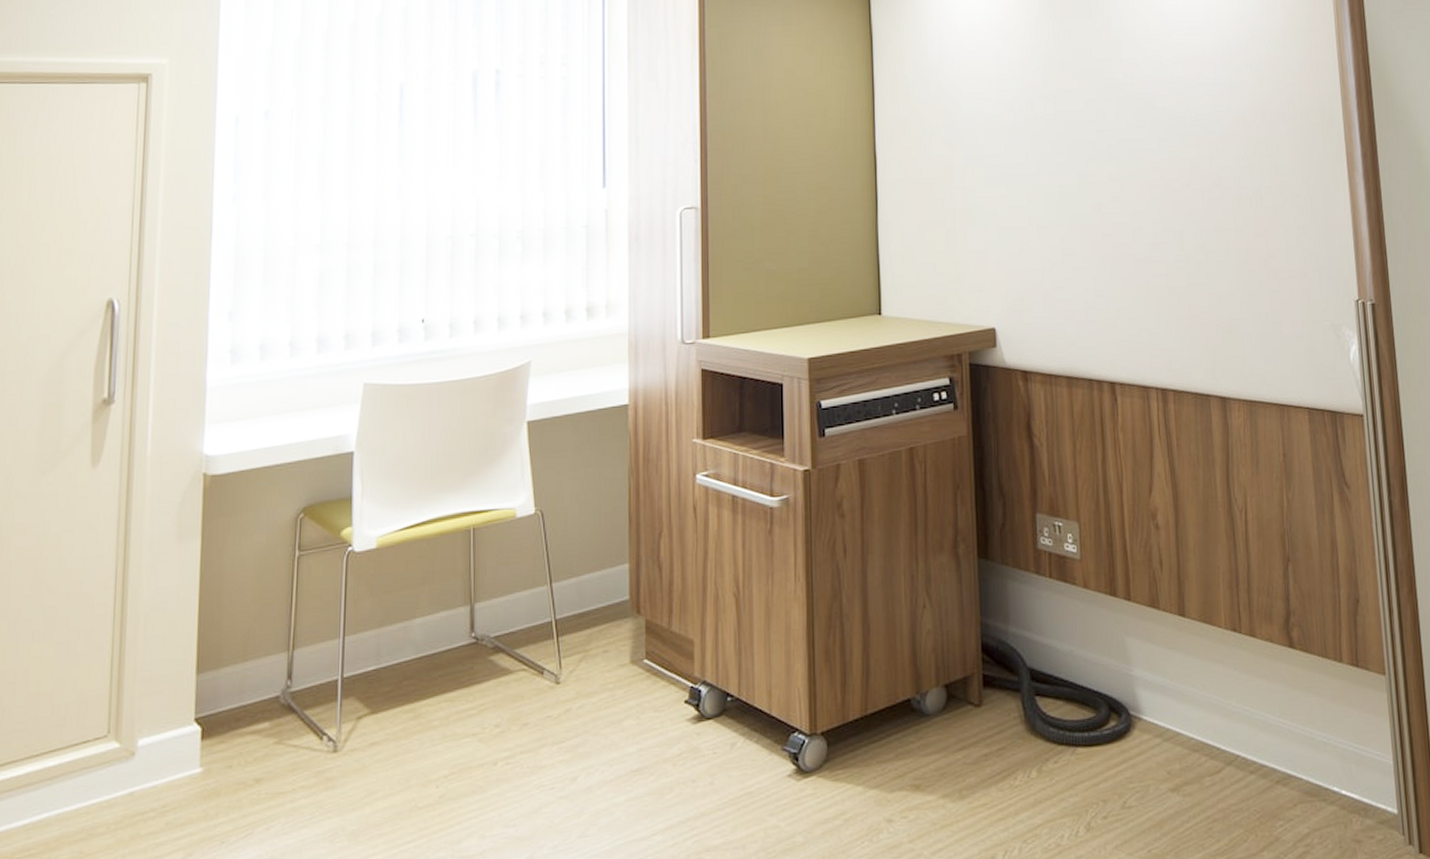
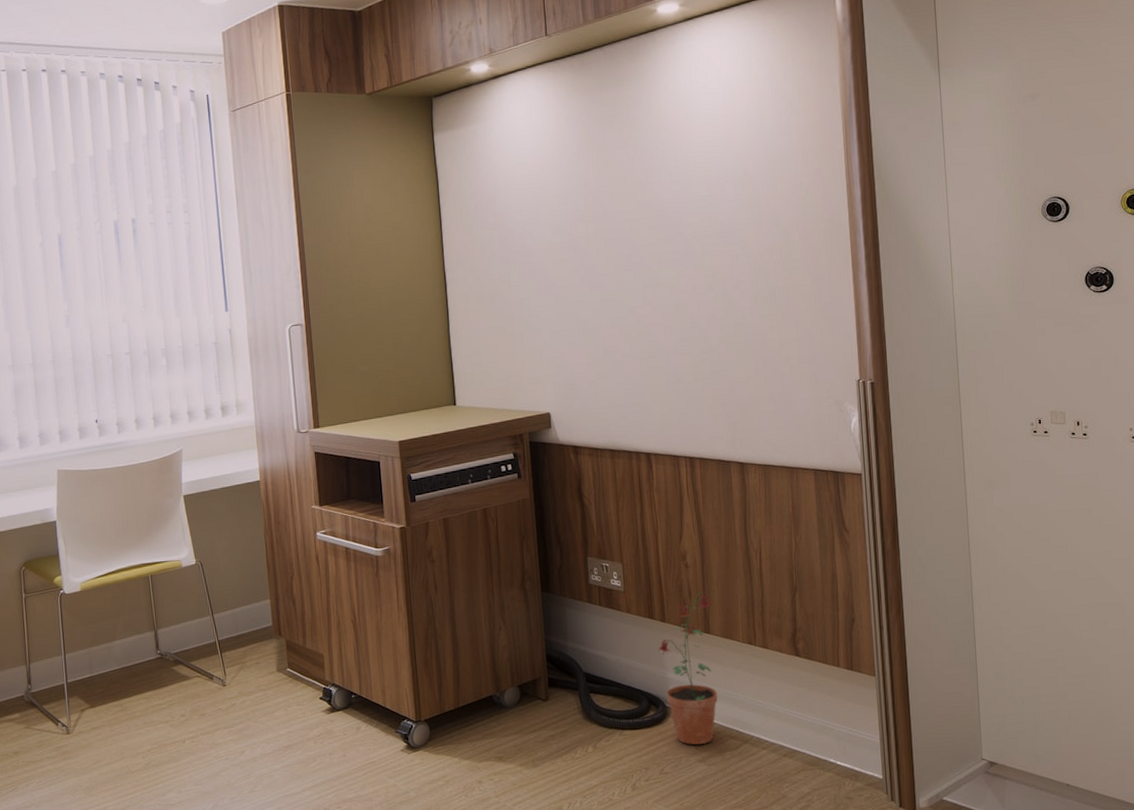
potted plant: none [1121,562,1194,768] -> present [658,592,717,745]

